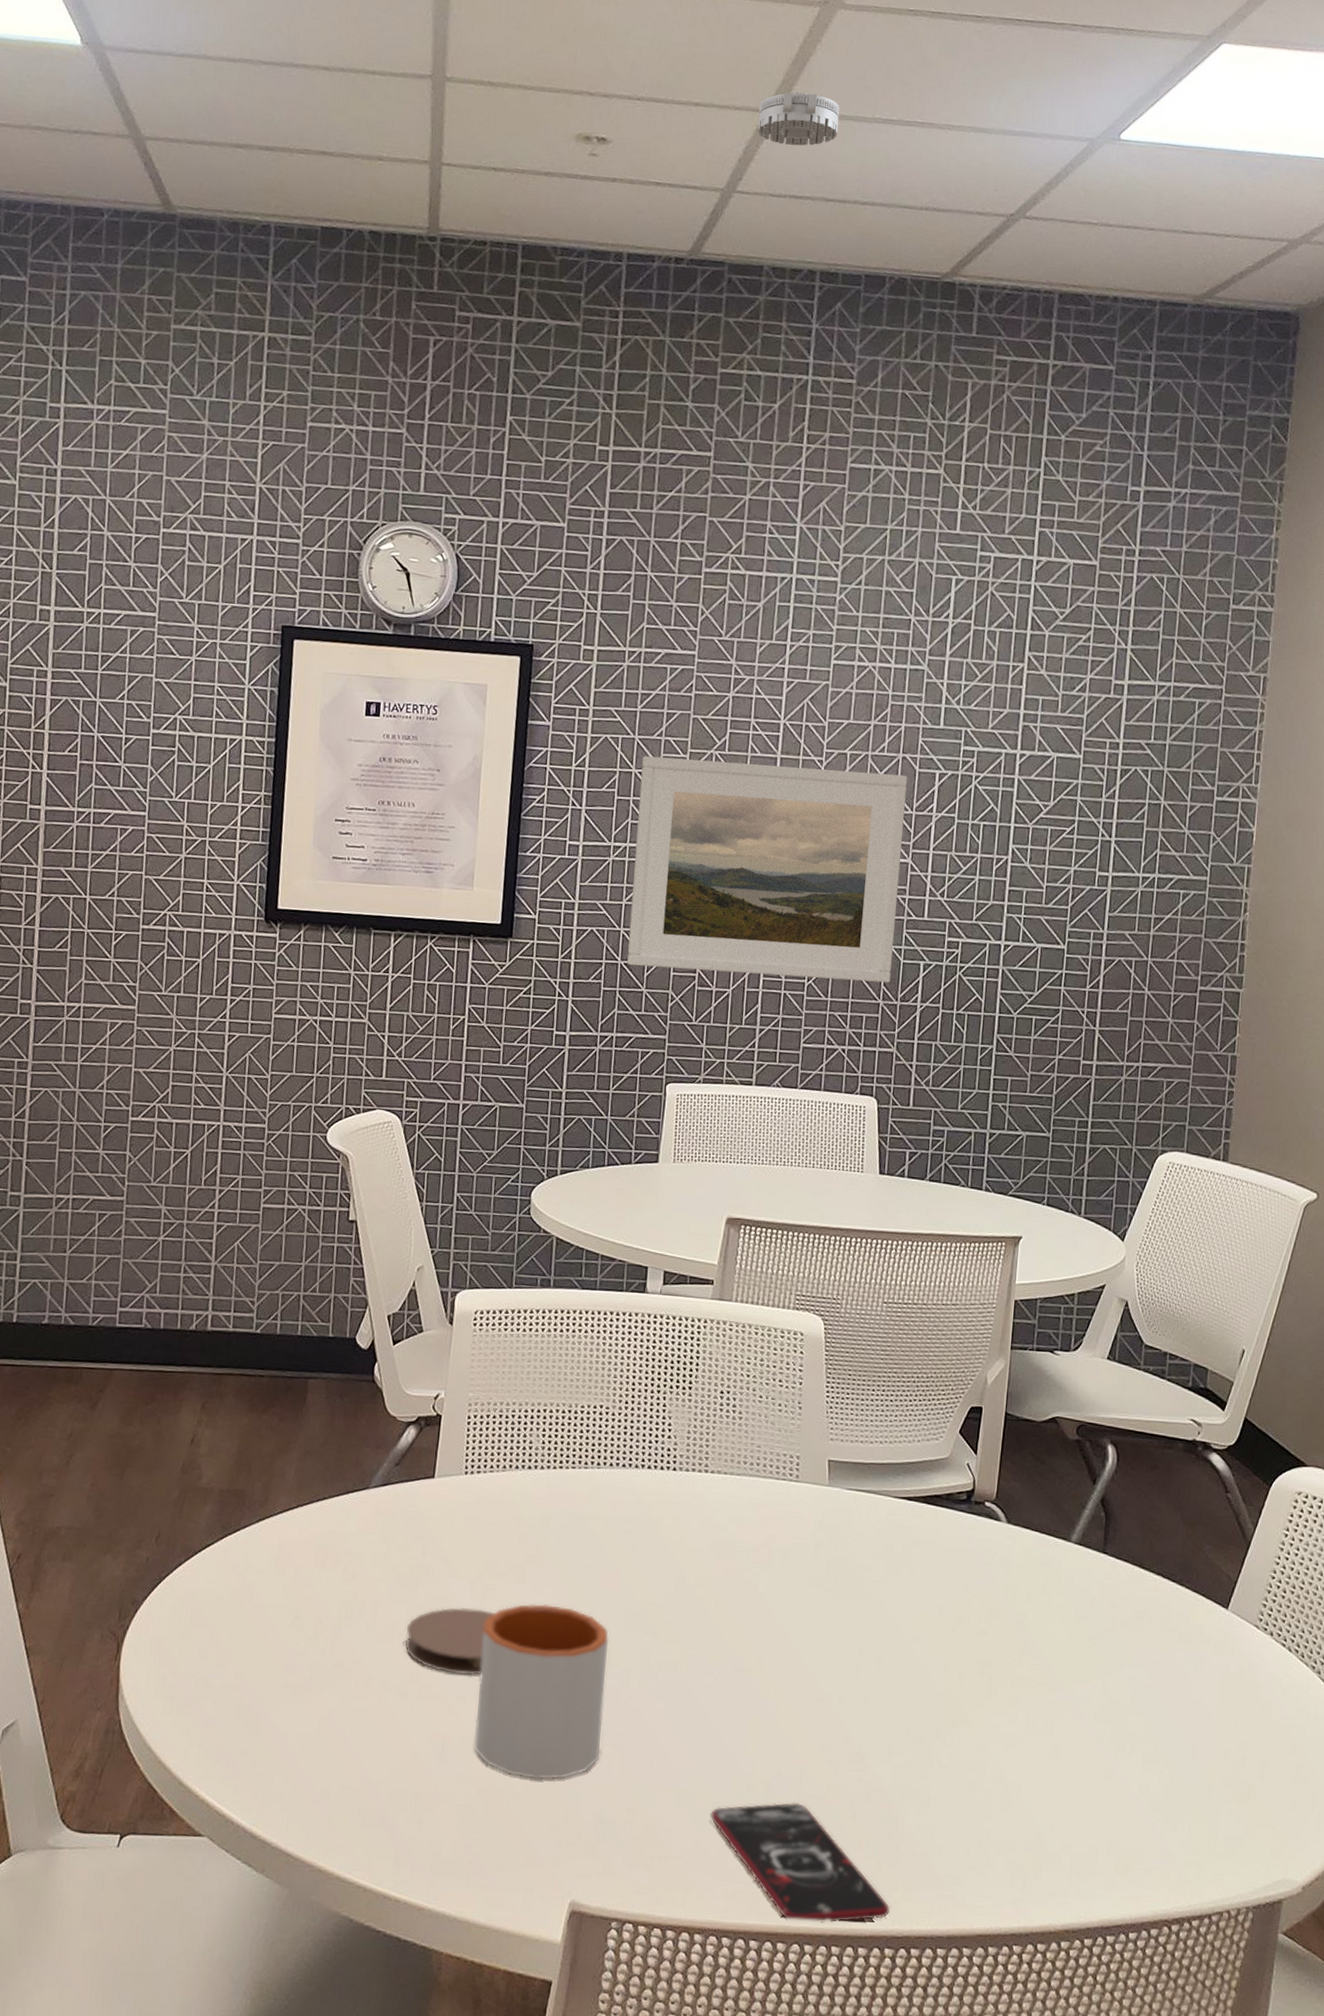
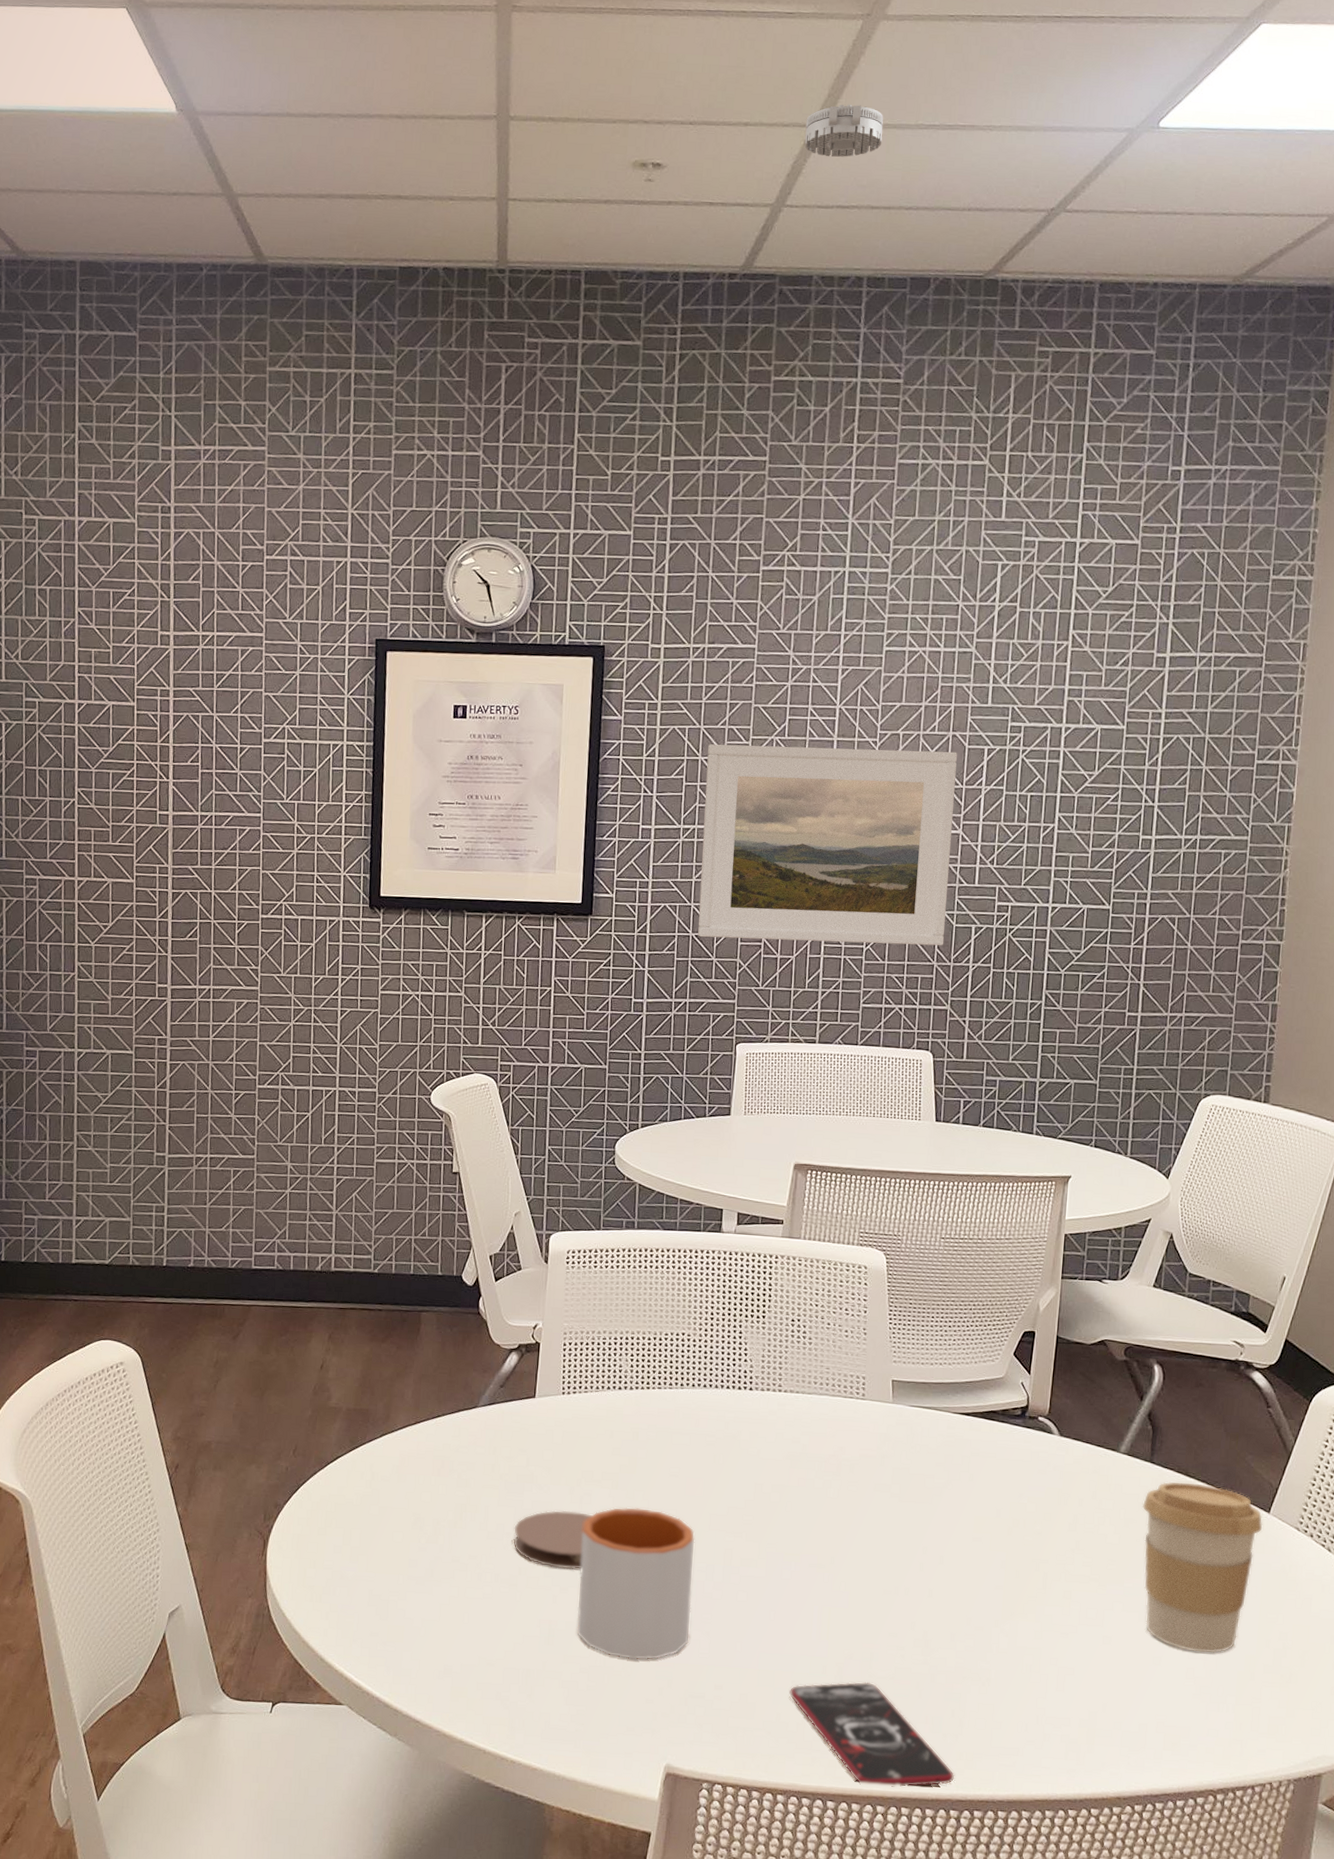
coffee cup: none [1094,1574,1221,1766] -> present [1142,1481,1263,1654]

